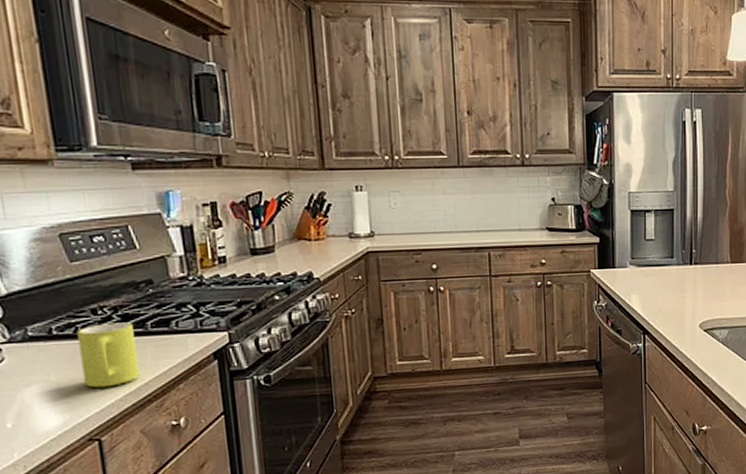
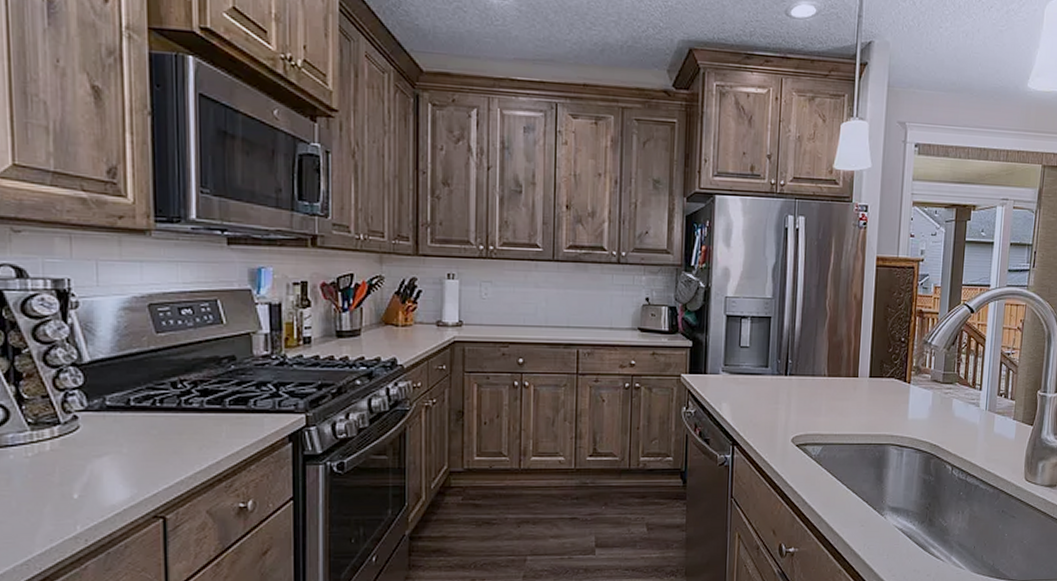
mug: present [77,322,140,388] -> none [155,397,212,463]

